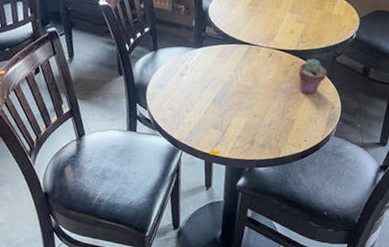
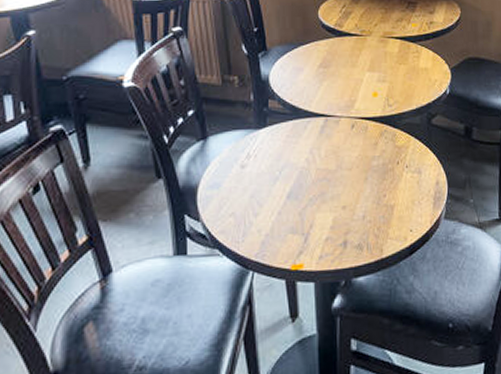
potted succulent: present [298,58,327,95] -> none [390,124,424,171]

